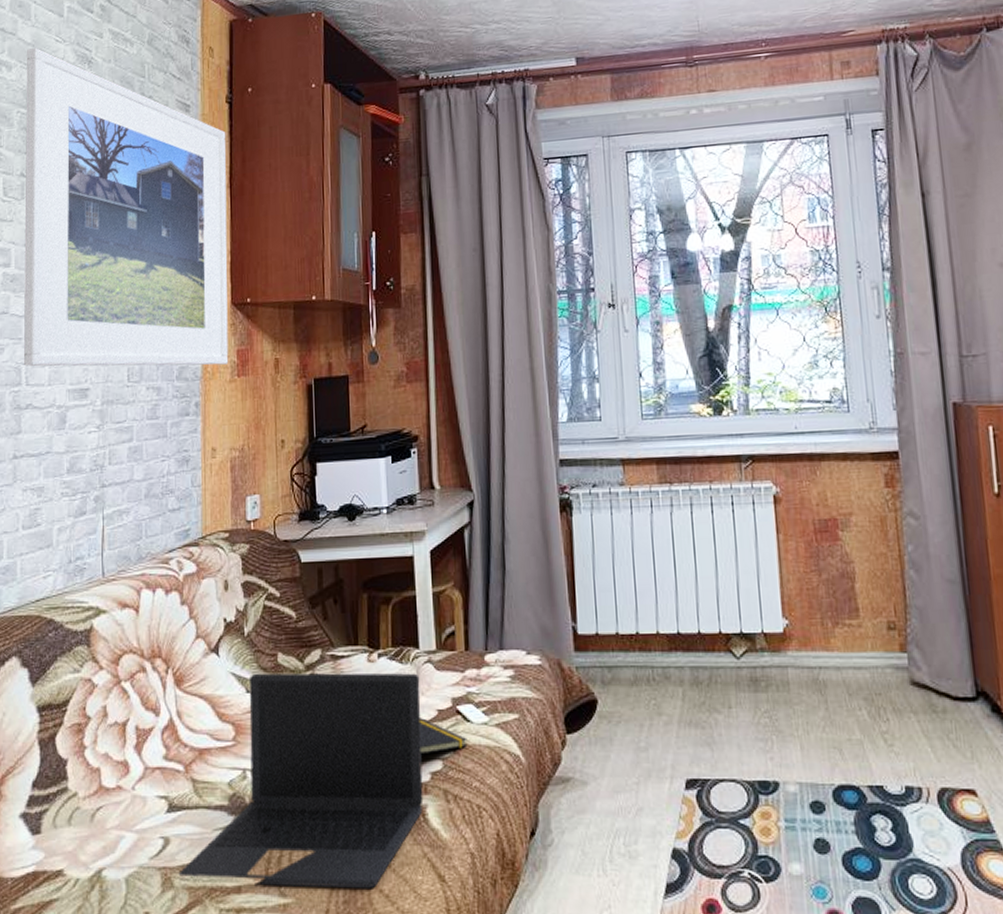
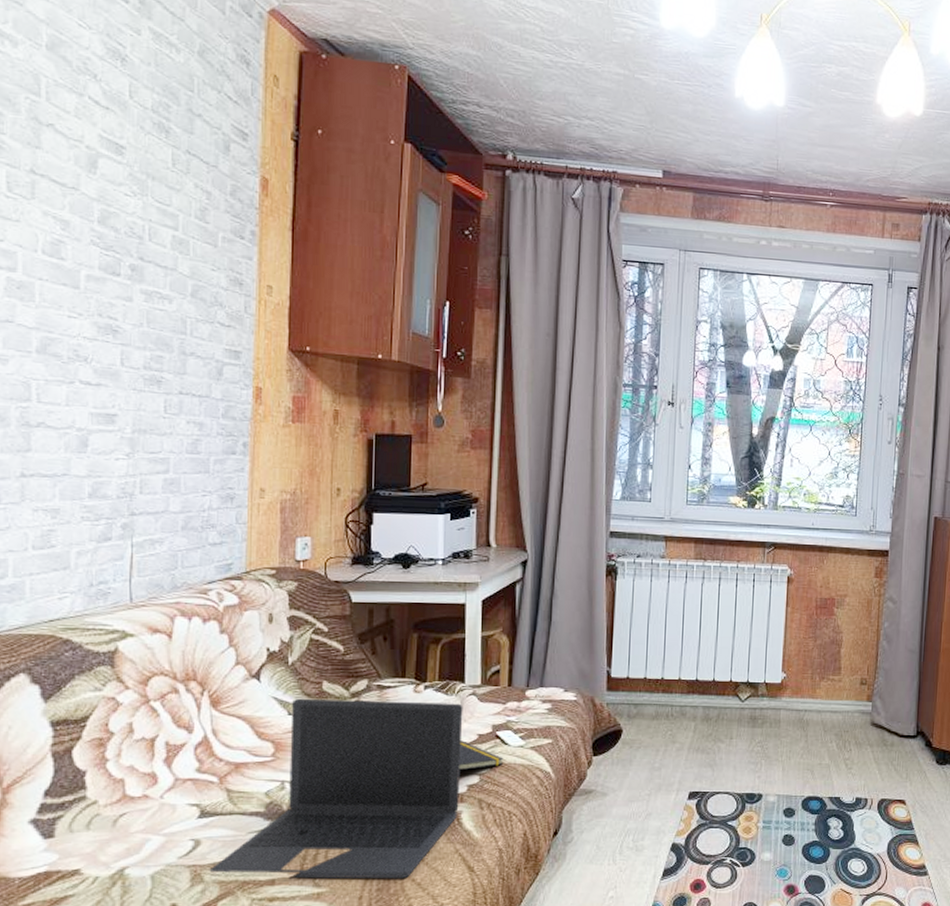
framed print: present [24,48,229,367] -> none [35,26,290,409]

